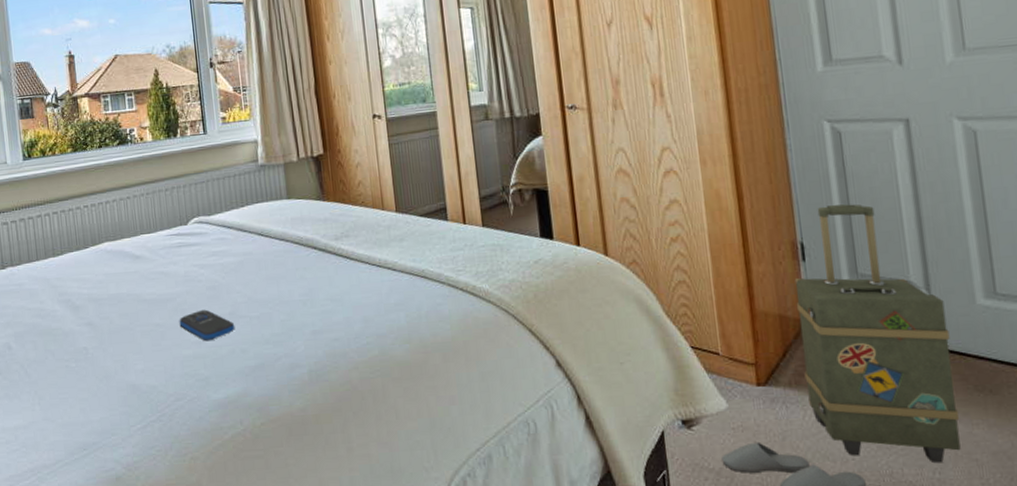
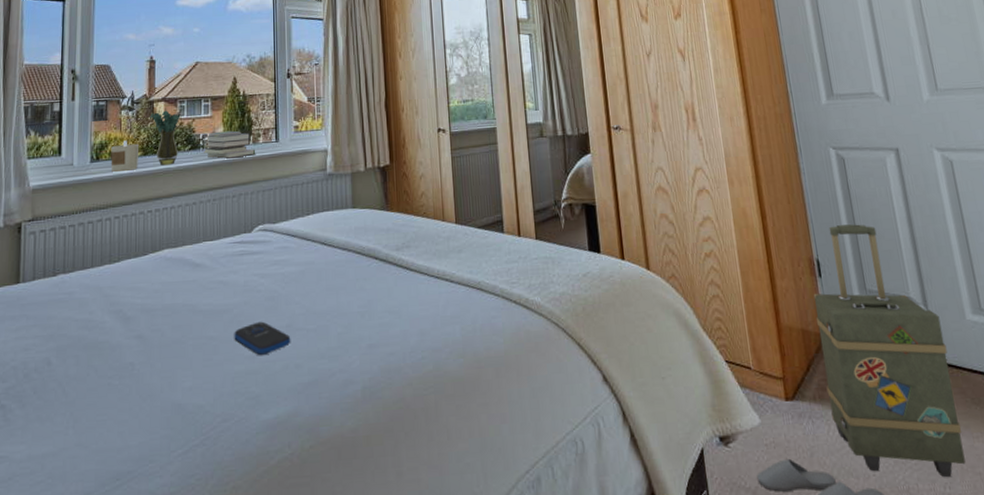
candle: none [41,137,70,170] -> present [110,140,140,173]
vase: none [75,103,107,162] -> present [150,108,181,166]
books: none [132,124,185,153] -> present [204,130,256,159]

